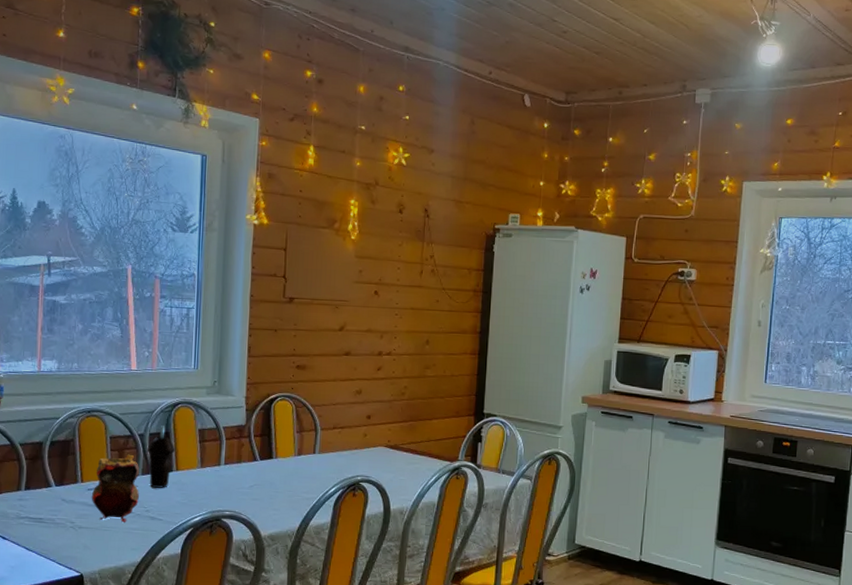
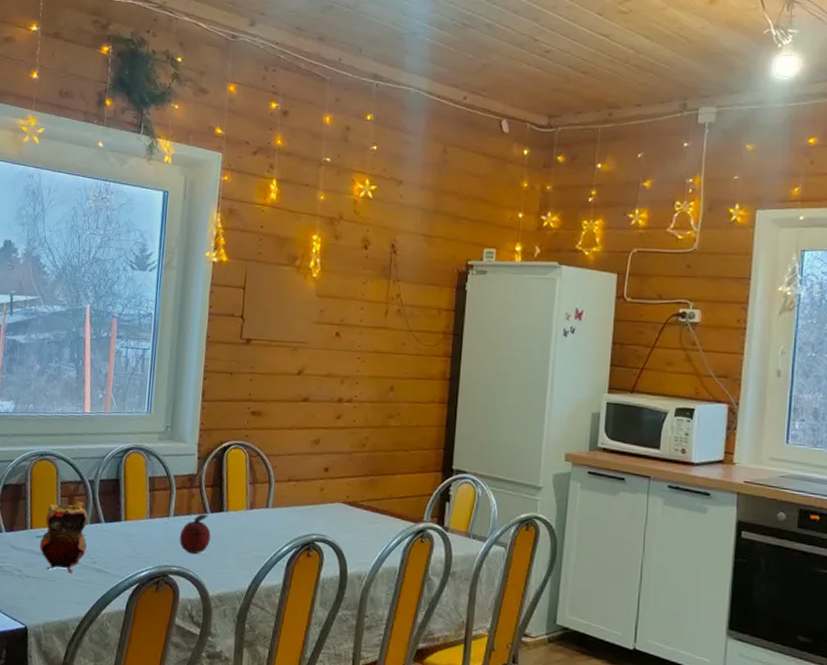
cup: present [147,426,175,488] -> none [96,472,125,539]
fruit: none [230,461,261,499] -> present [179,513,211,555]

